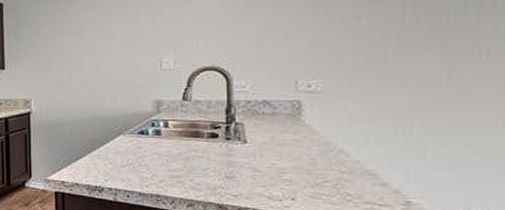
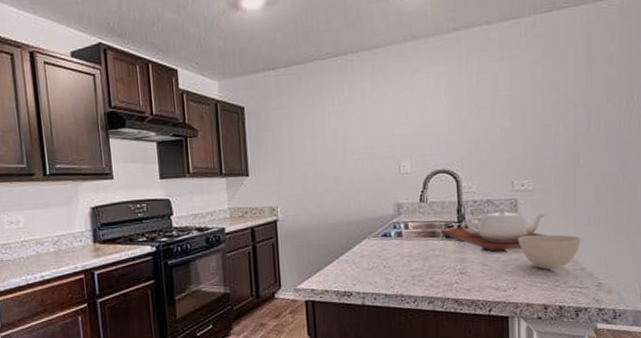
tea set: none [204,108,342,157] -> present [440,206,549,251]
bowl: none [300,141,385,181] -> present [518,234,581,269]

